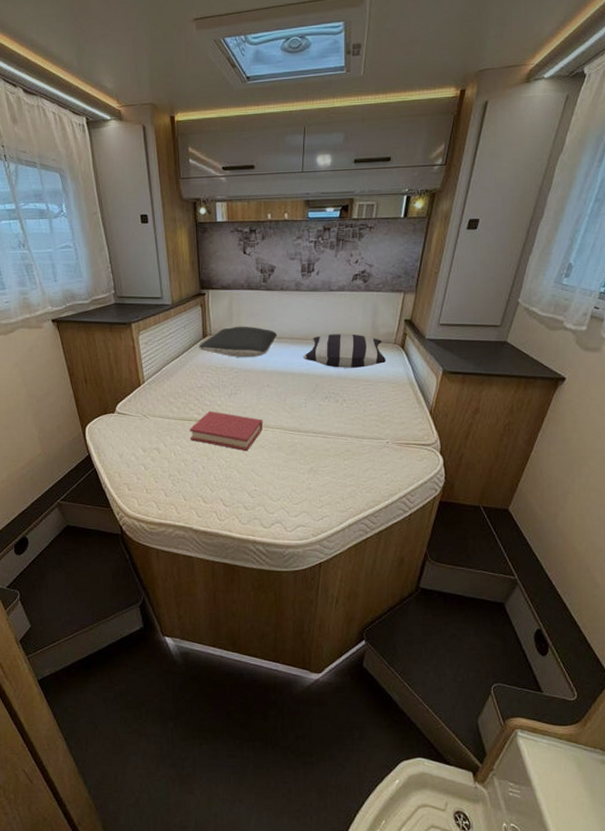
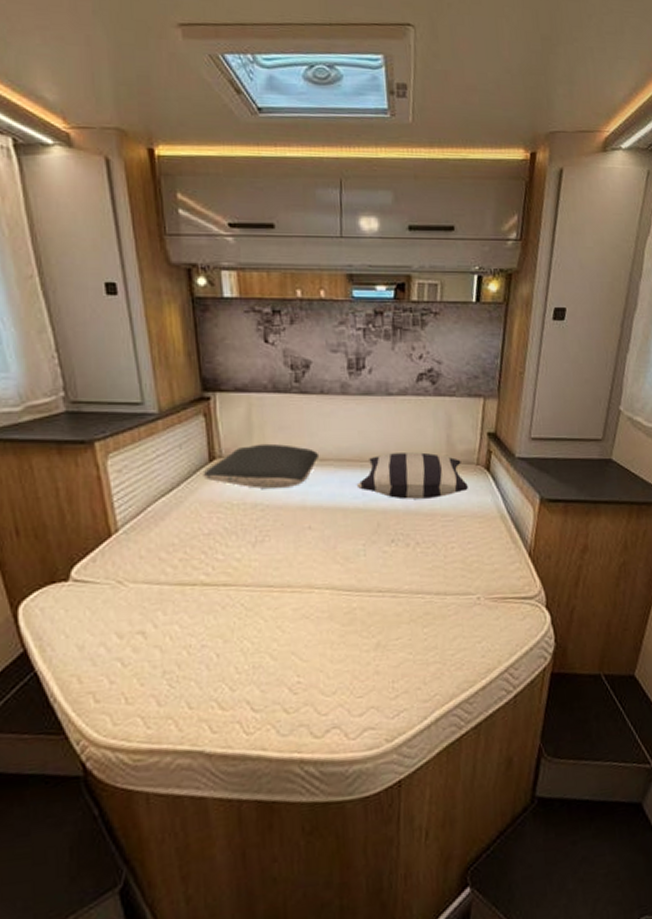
hardback book: present [189,411,264,451] -> none [193,568,306,625]

